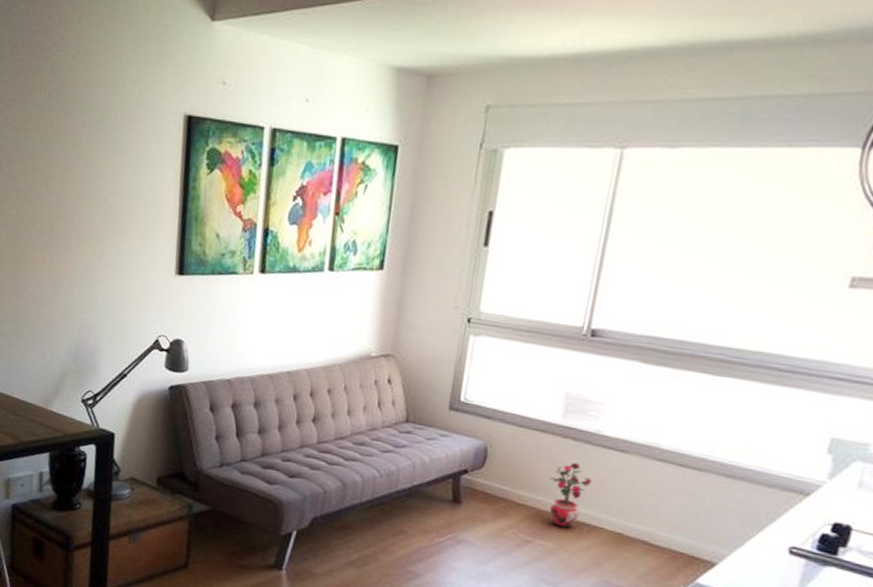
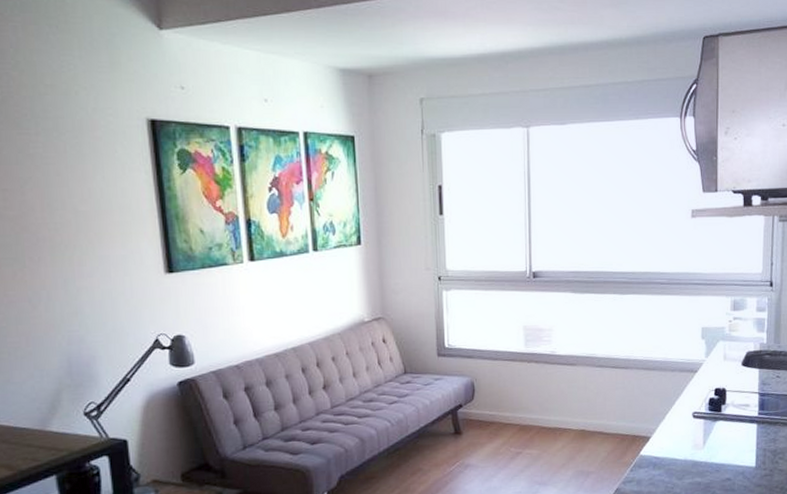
potted plant: present [549,462,592,528] -> none [525,380,555,436]

